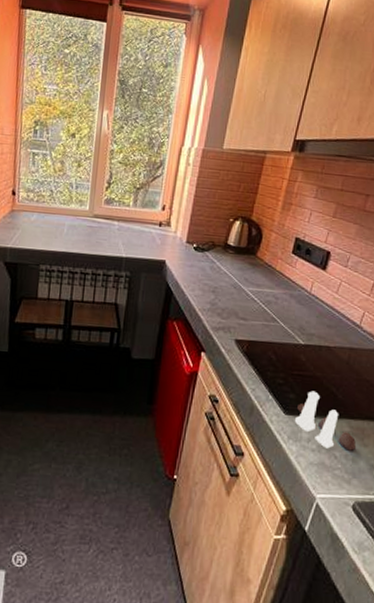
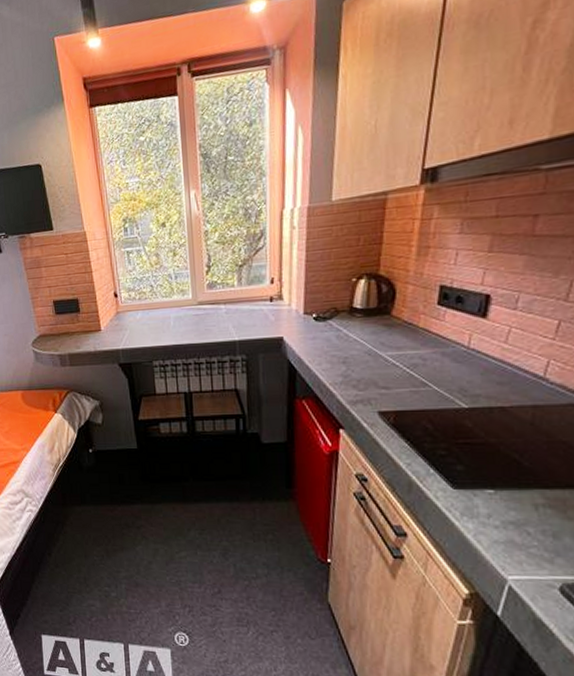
salt and pepper shaker set: present [295,391,356,451] -> none [467,460,556,526]

